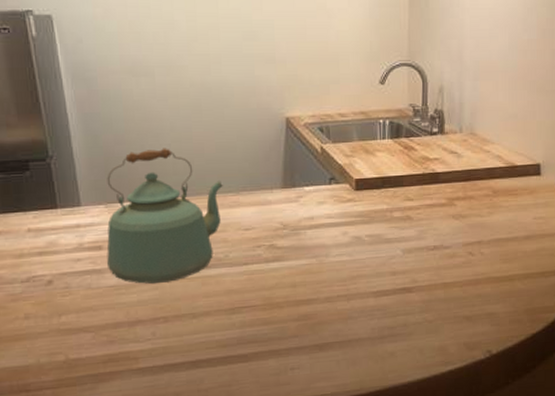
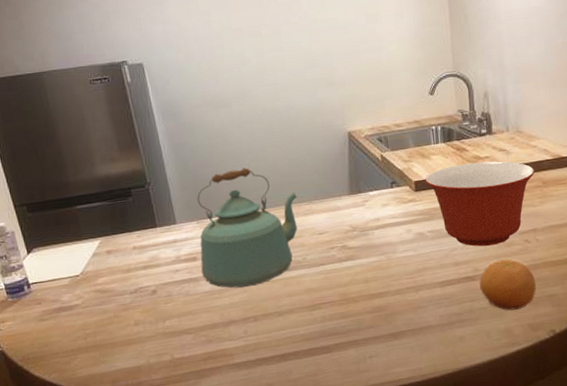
mixing bowl: none [367,163,486,256] -> present [425,161,535,247]
fruit: none [416,270,477,327] -> present [479,258,537,311]

